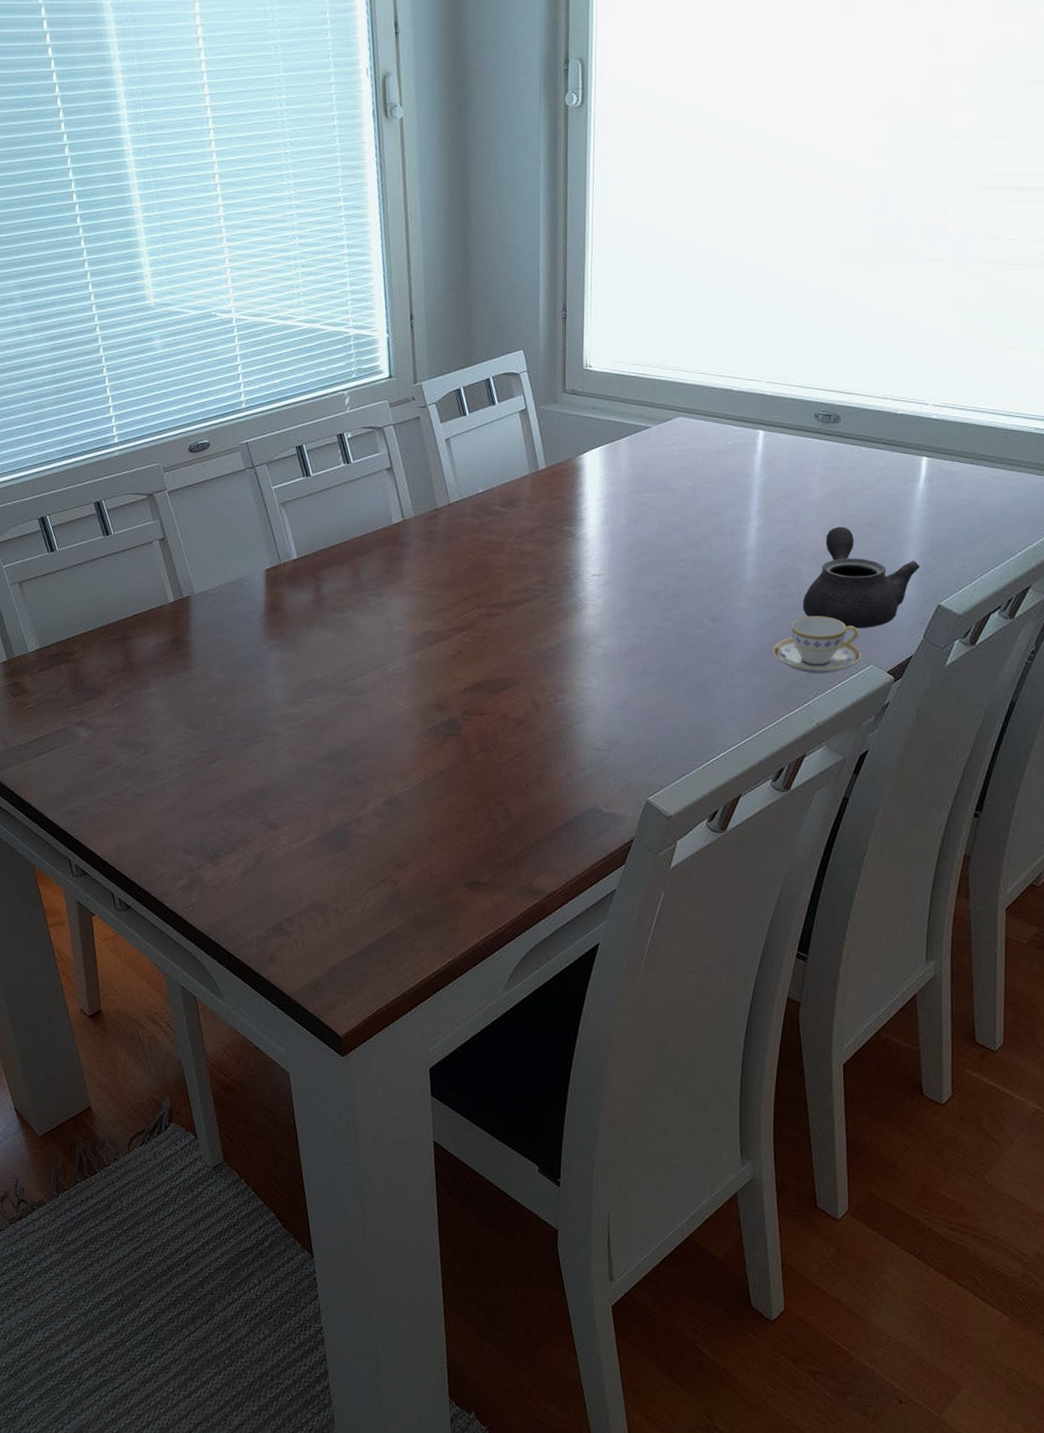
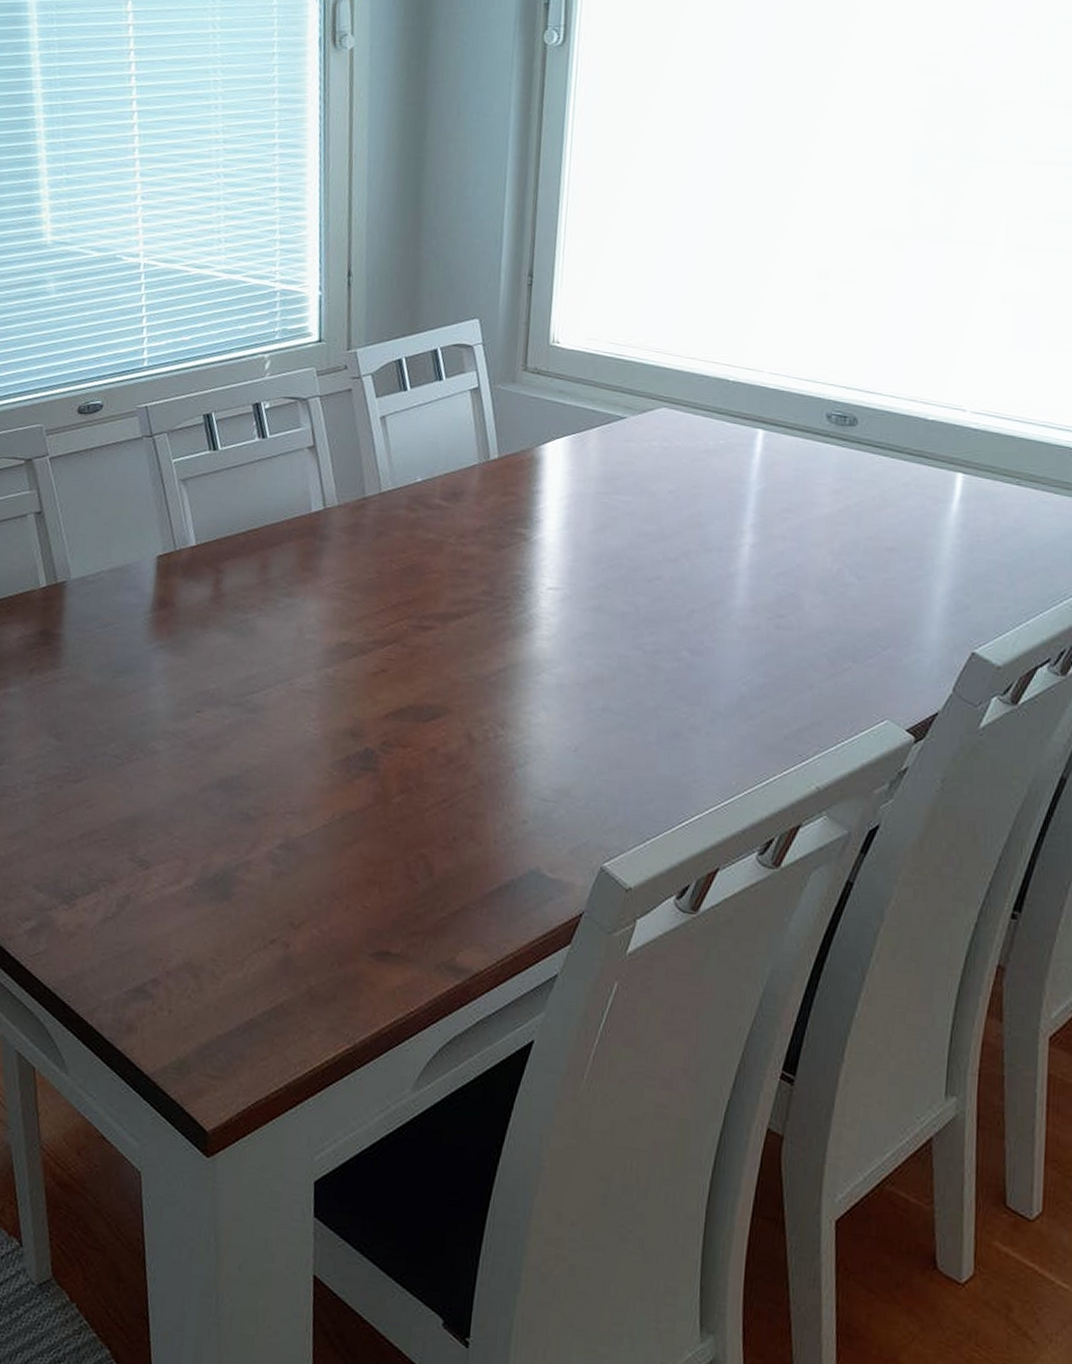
teacup: present [773,616,862,673] -> none [765,655,876,727]
teapot: present [802,526,920,629] -> none [803,549,951,676]

